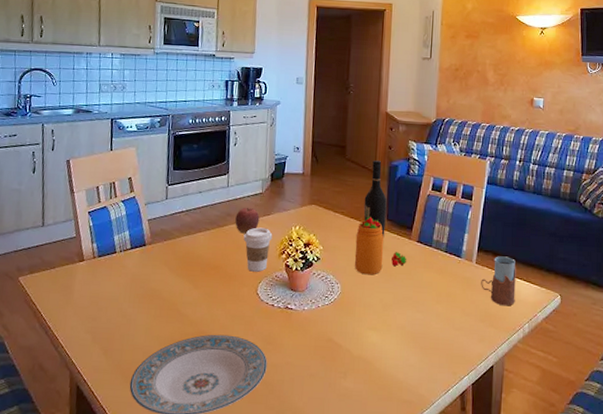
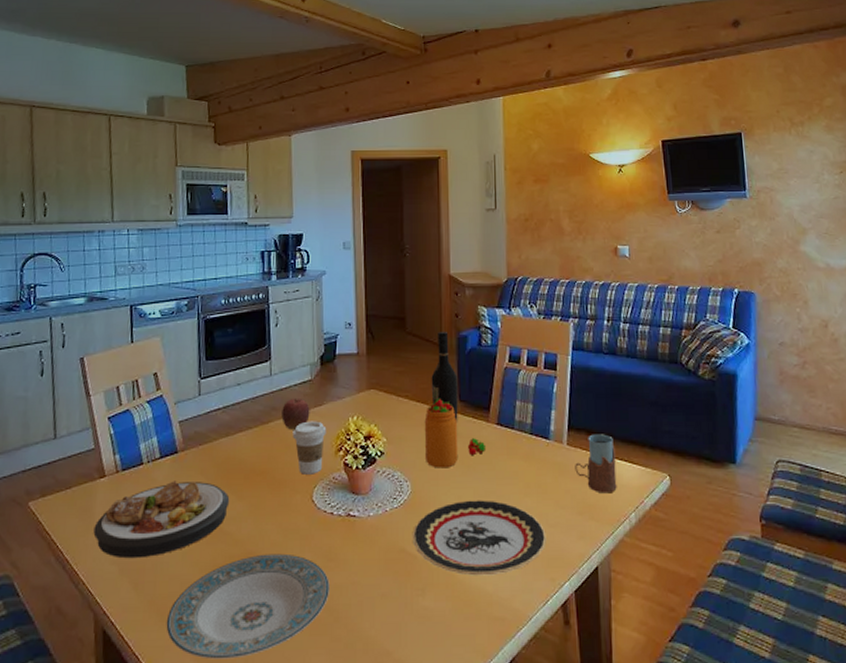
plate: none [72,268,188,330] -> present [93,480,230,559]
plate: none [339,303,452,366] -> present [412,500,546,576]

